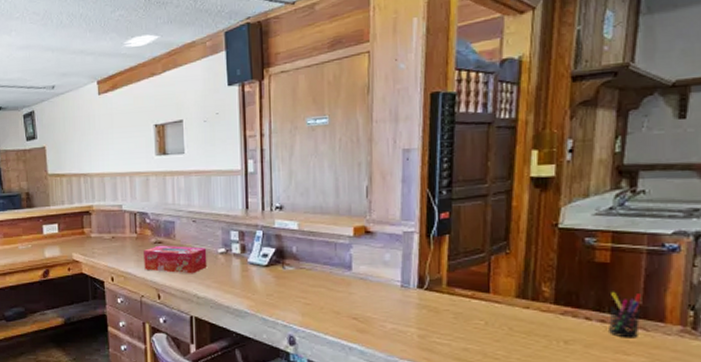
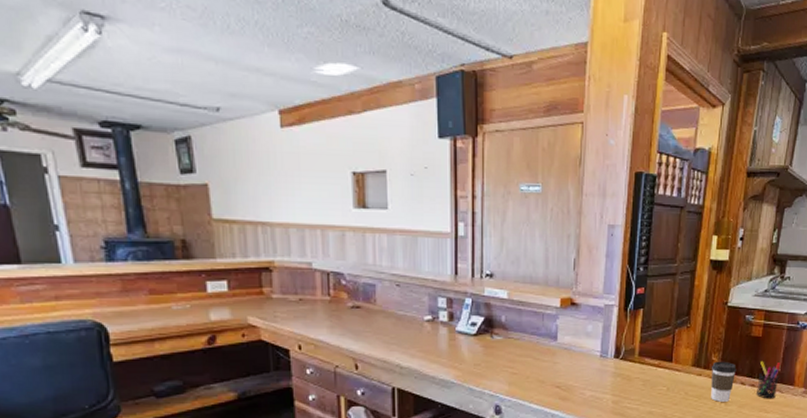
tissue box: present [144,245,207,274] -> none [338,310,412,343]
coffee cup: none [543,292,578,340] -> present [711,361,737,402]

